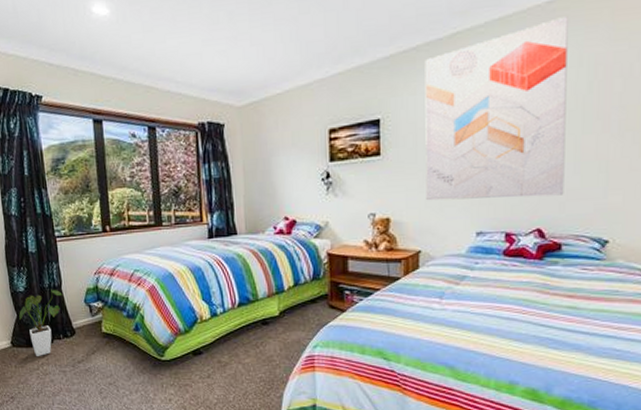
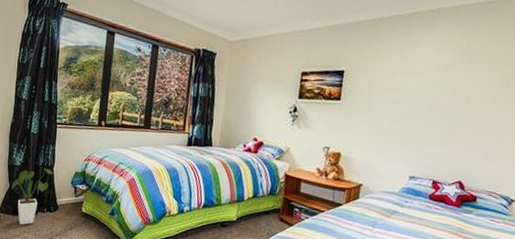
wall art: present [425,17,568,201] -> none [373,15,503,157]

